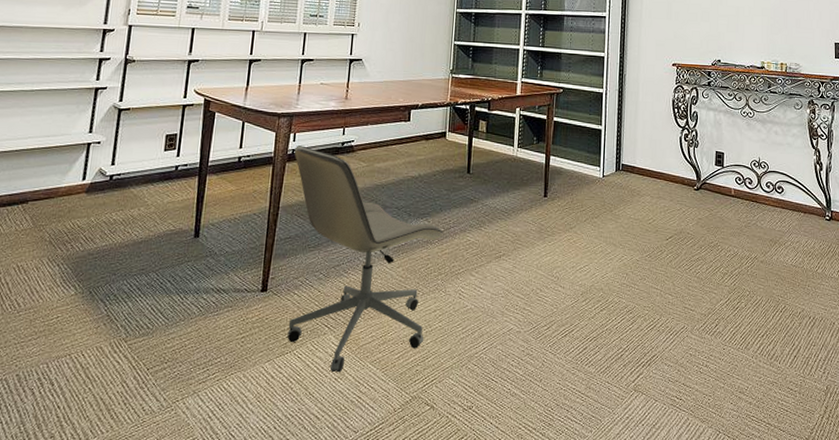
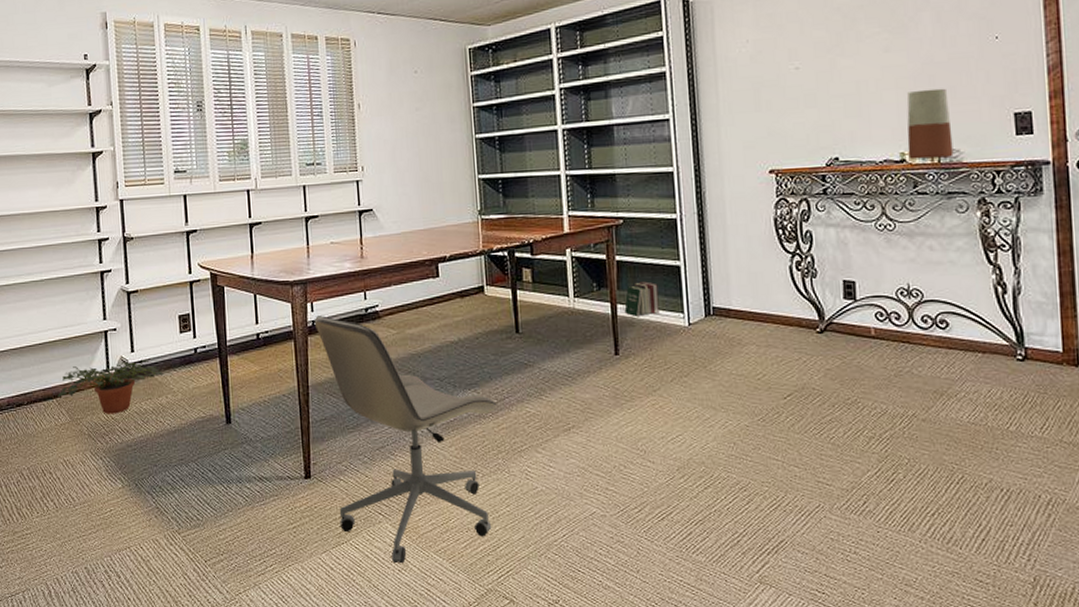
potted plant: none [24,173,140,223] -> present [57,360,164,414]
books: none [555,139,583,168] -> present [624,281,660,318]
vase: none [766,18,796,69] -> present [906,88,954,160]

